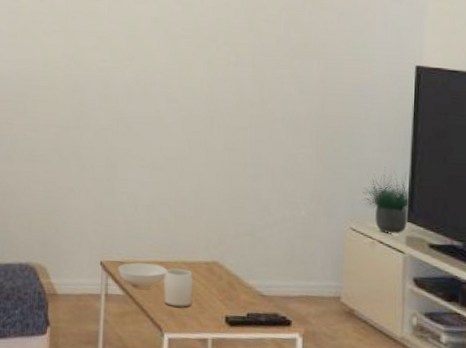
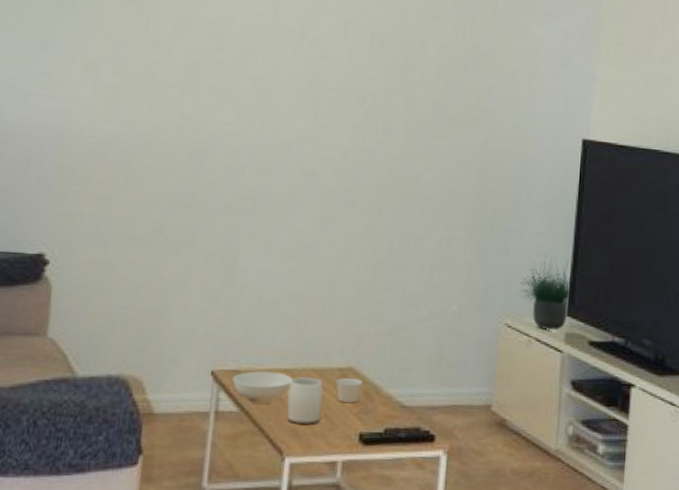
candle: none [203,270,226,292] -> present [336,378,363,404]

